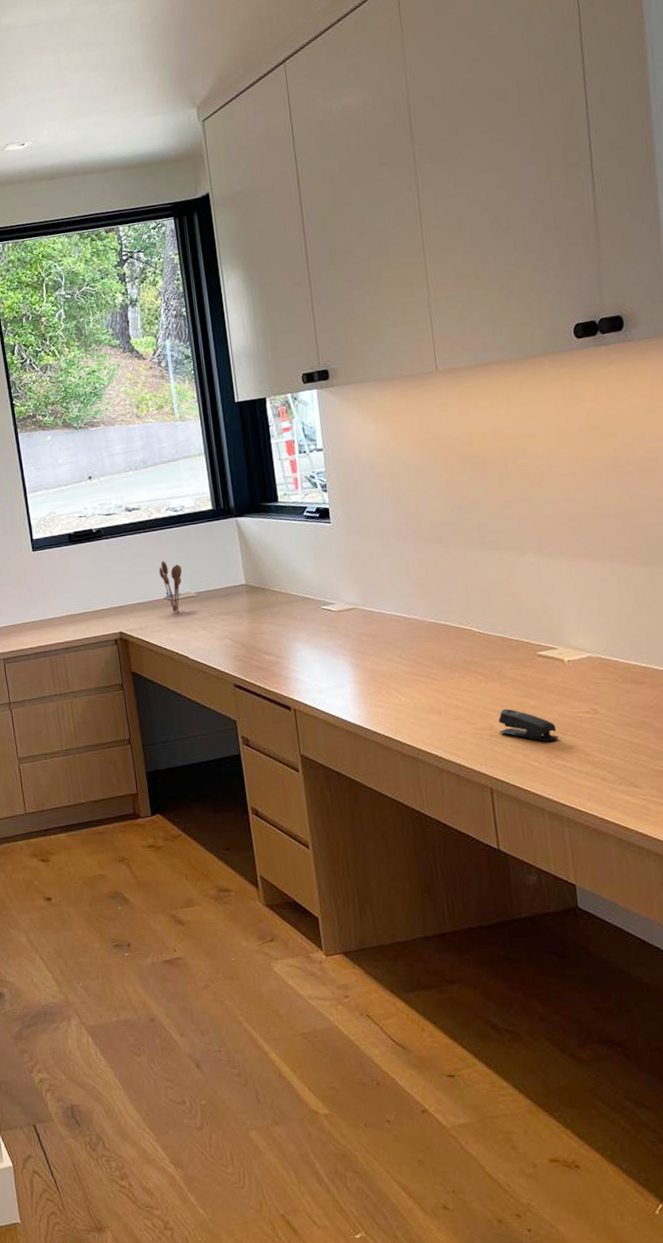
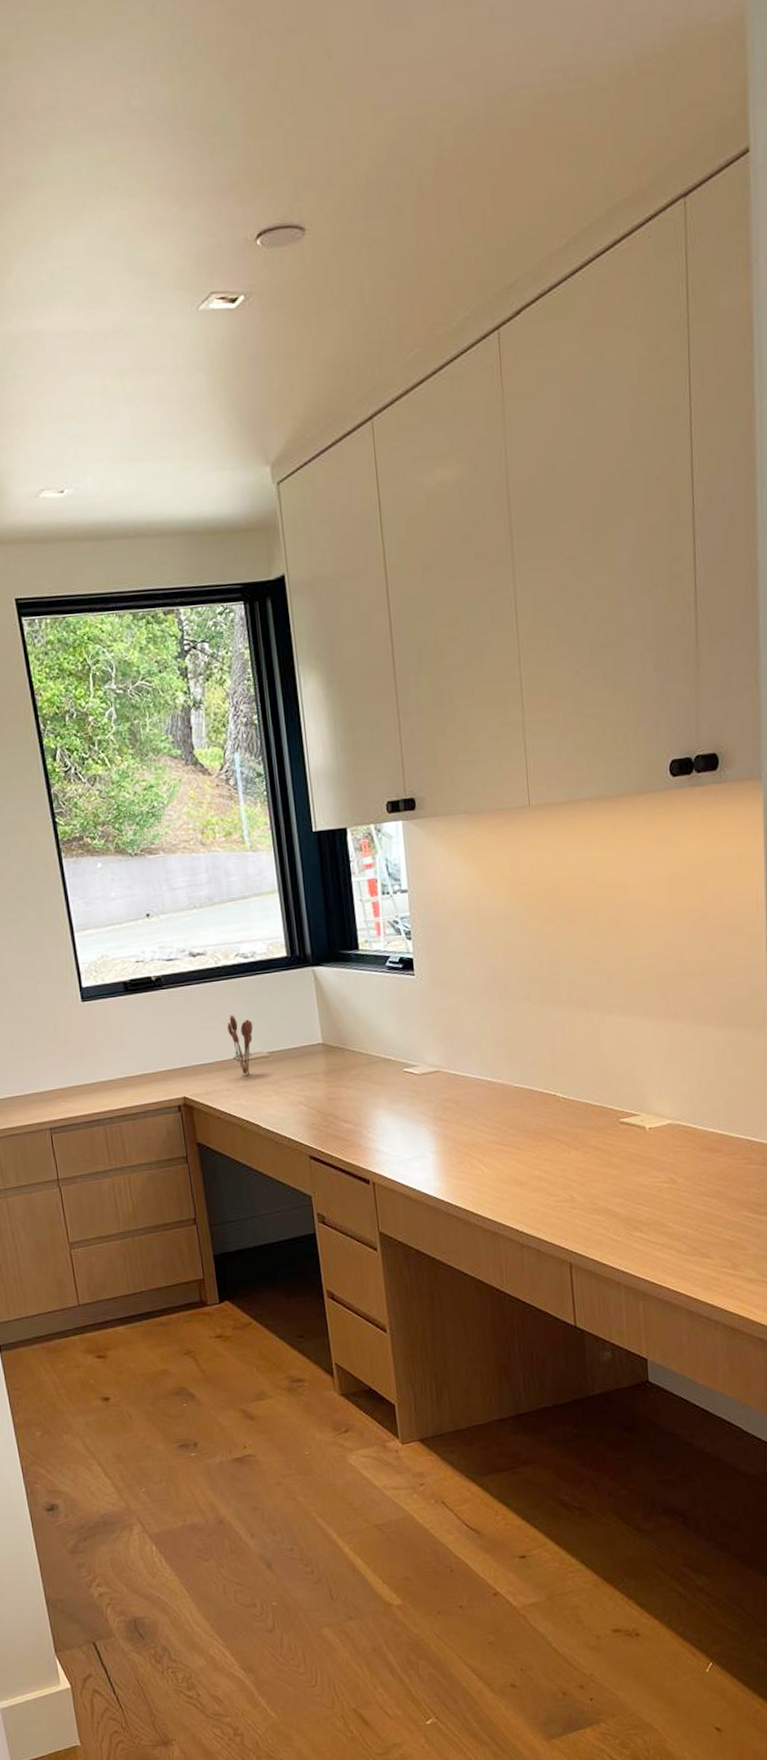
stapler: present [498,708,559,741] -> none [579,1179,637,1213]

